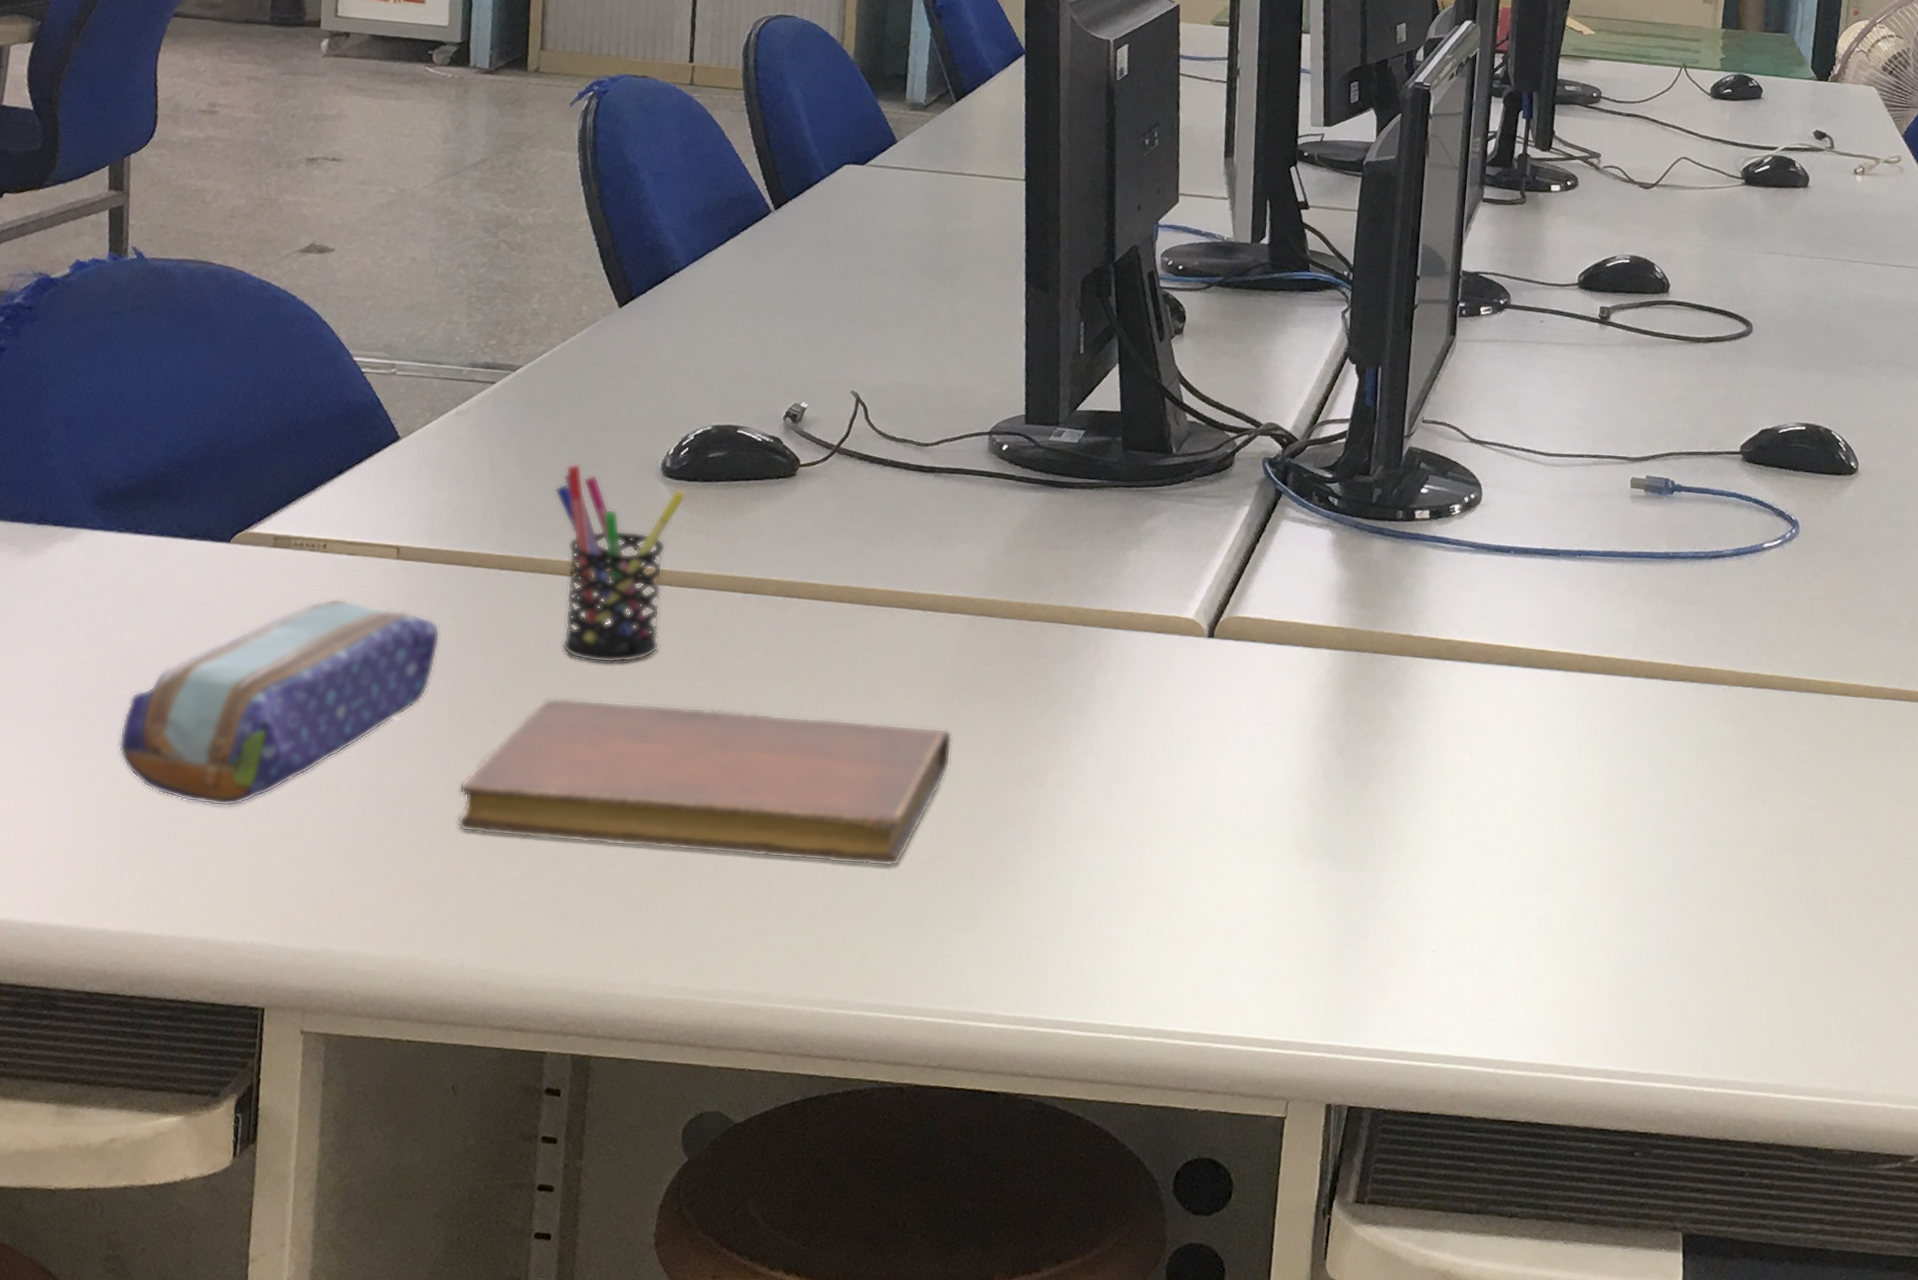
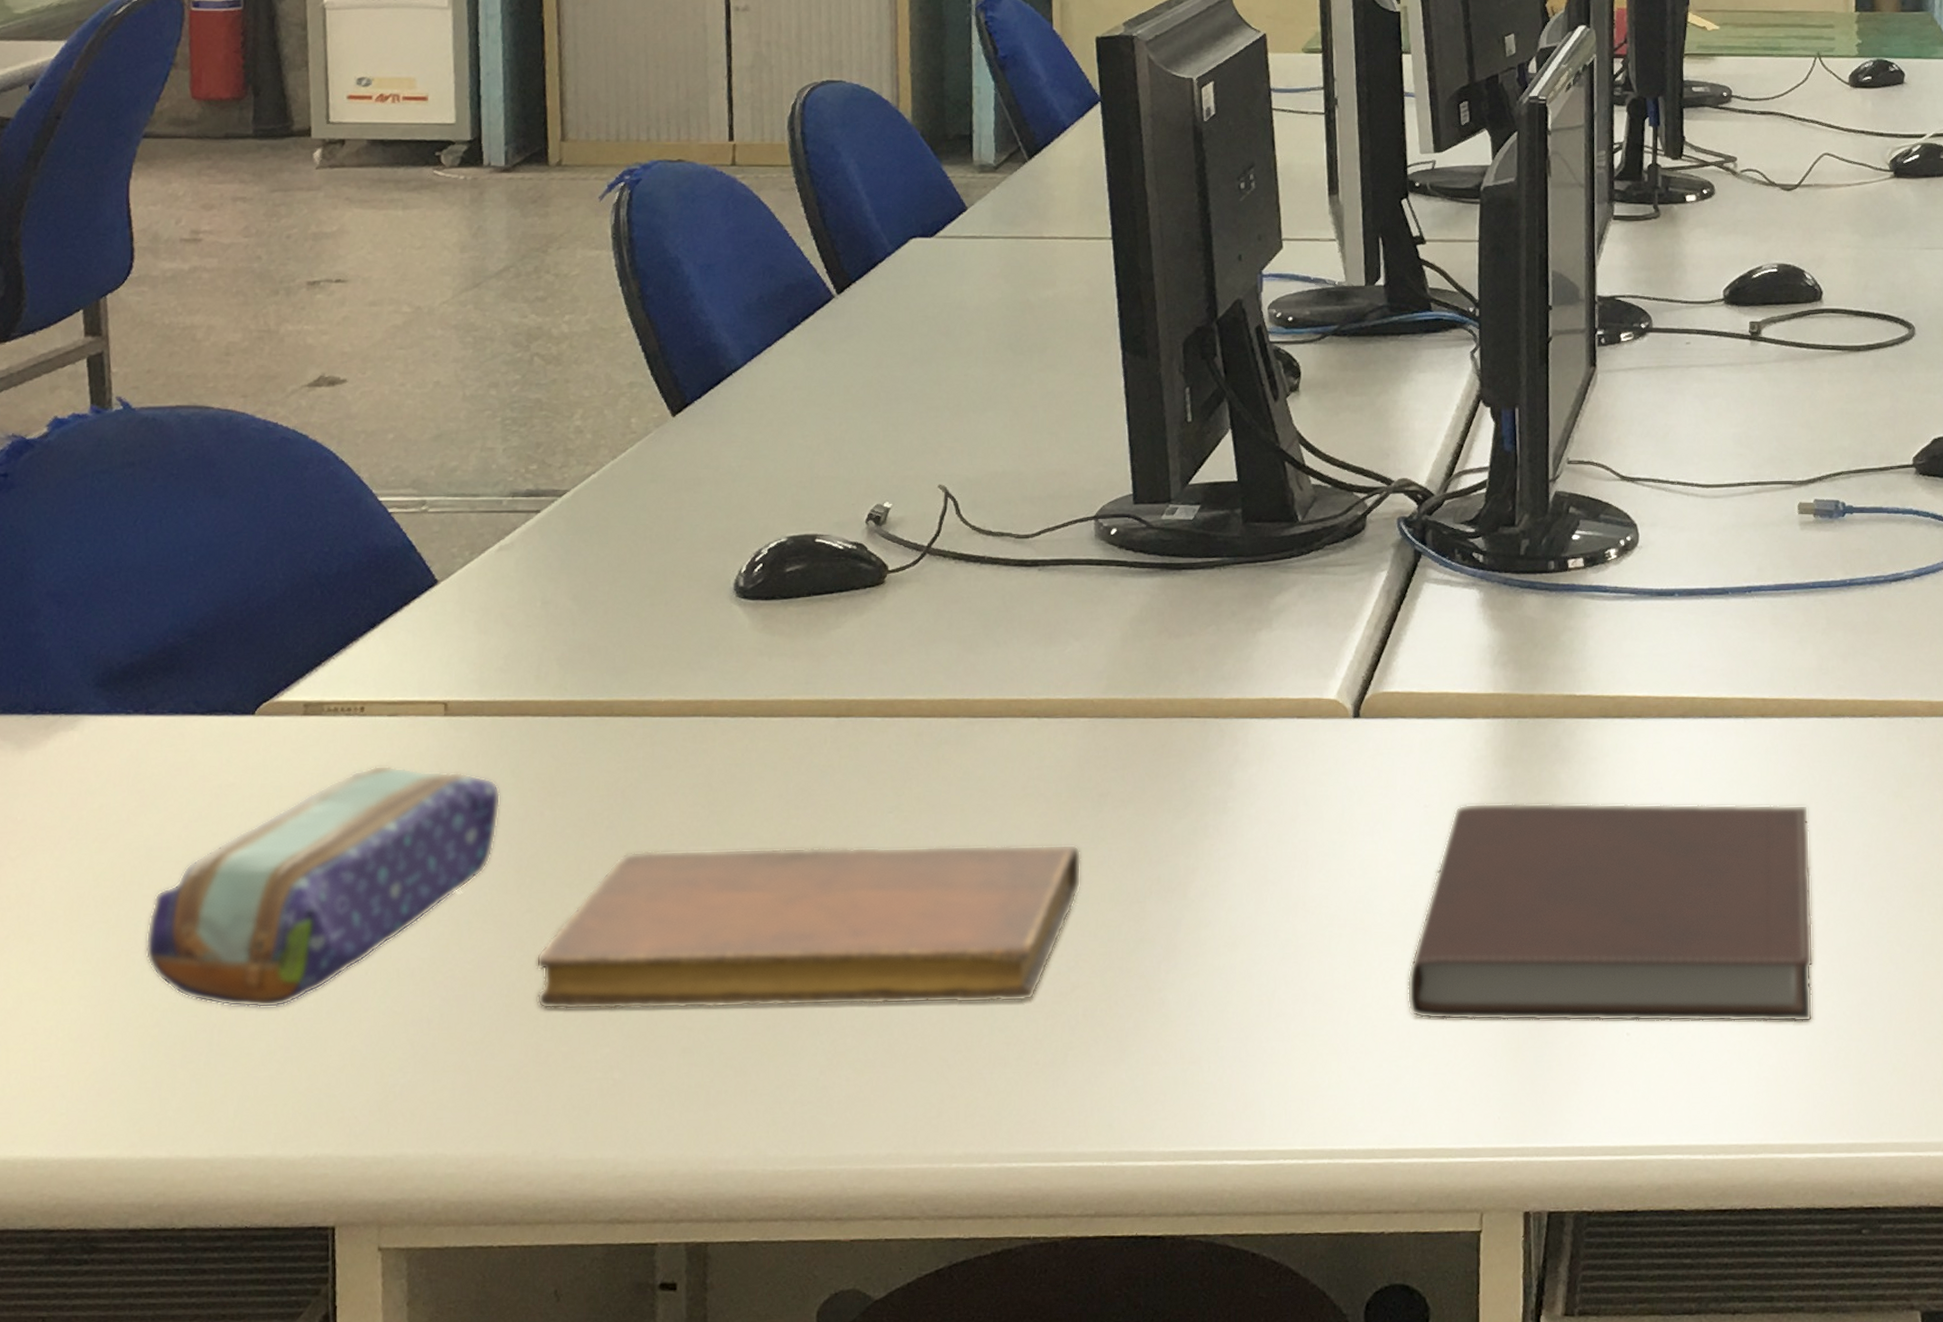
pen holder: present [554,463,687,664] -> none [616,592,765,809]
notebook: none [1235,726,1618,957] -> present [1407,802,1814,1023]

